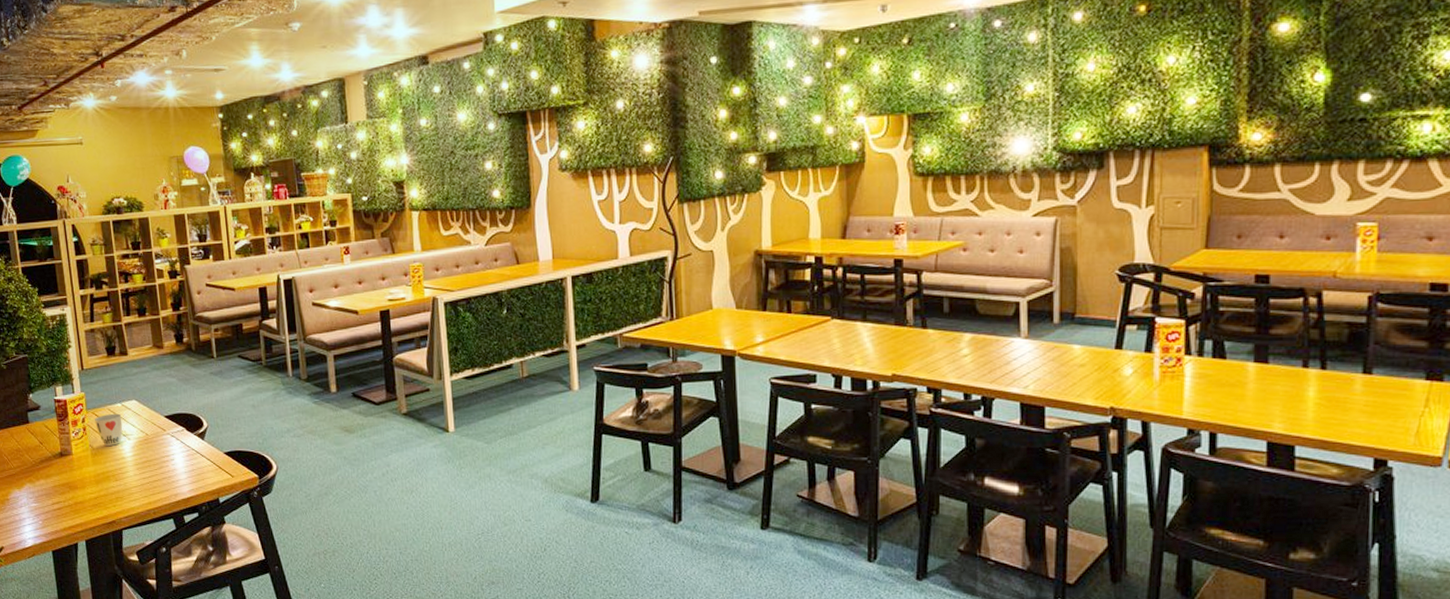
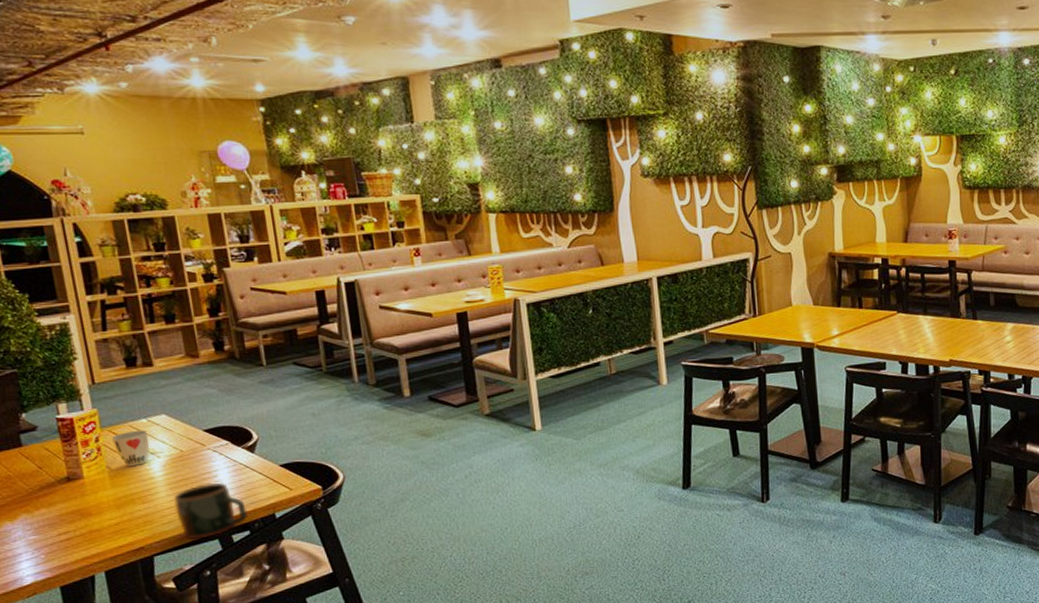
mug: none [139,465,197,517] -> present [173,482,248,539]

